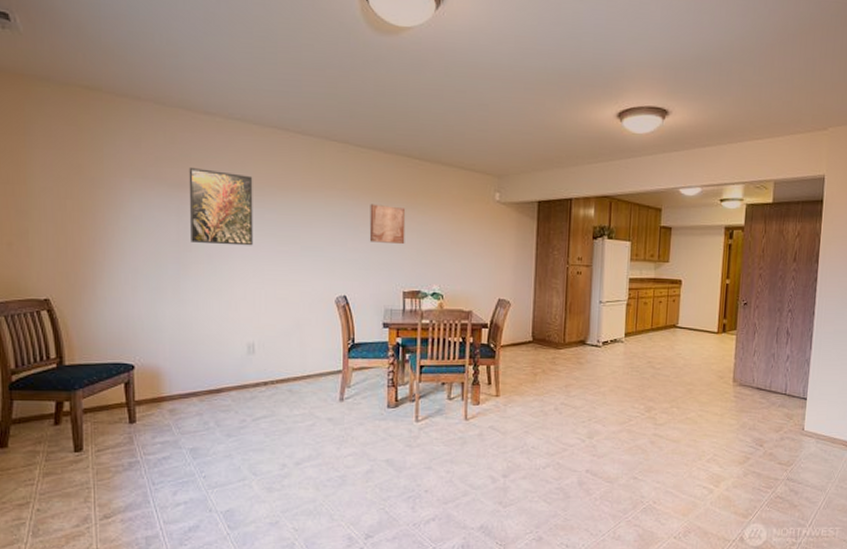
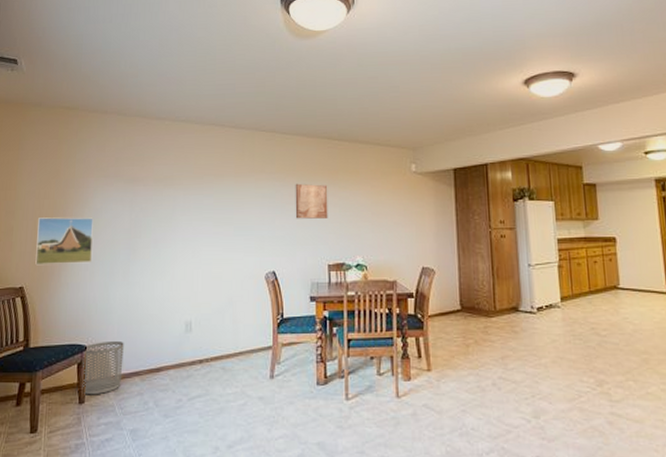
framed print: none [61,220,134,277] -> present [35,217,93,266]
waste bin: none [131,360,178,415] -> present [82,340,124,395]
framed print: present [189,168,253,246] -> none [140,165,194,230]

